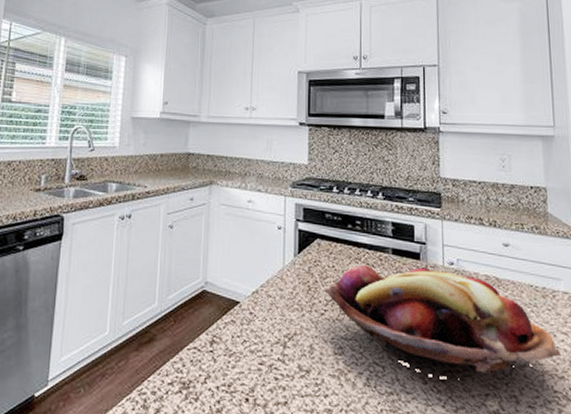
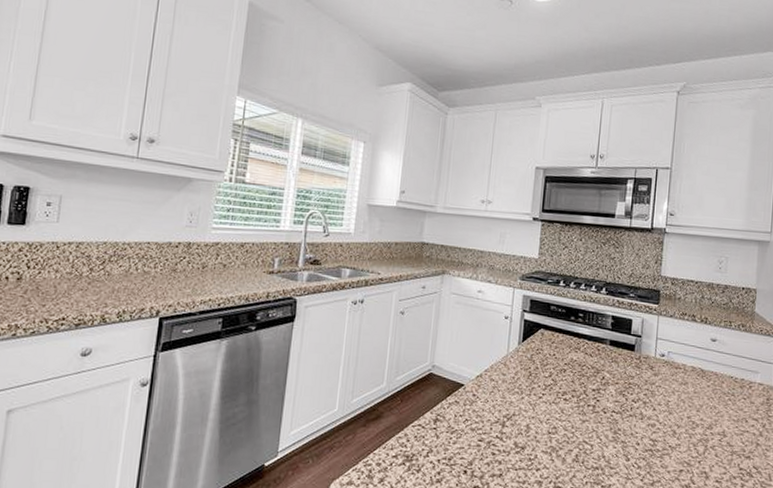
fruit basket: present [324,265,562,378] -> none [544,354,750,455]

